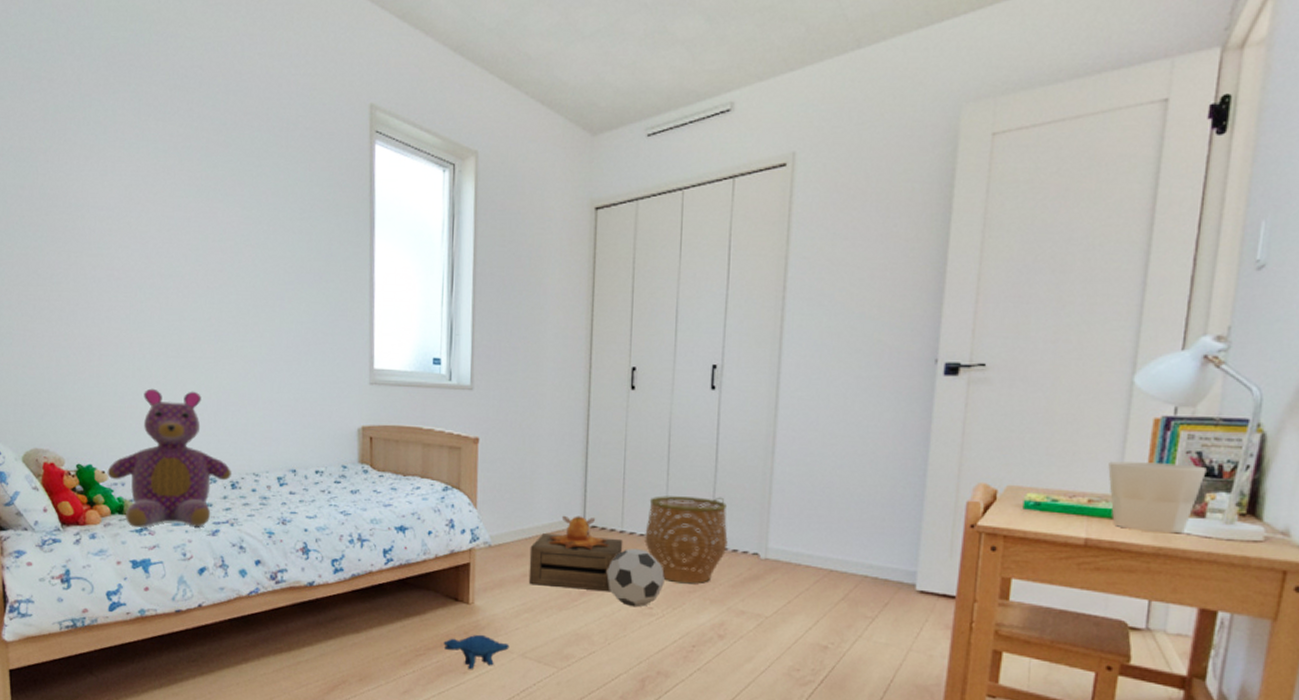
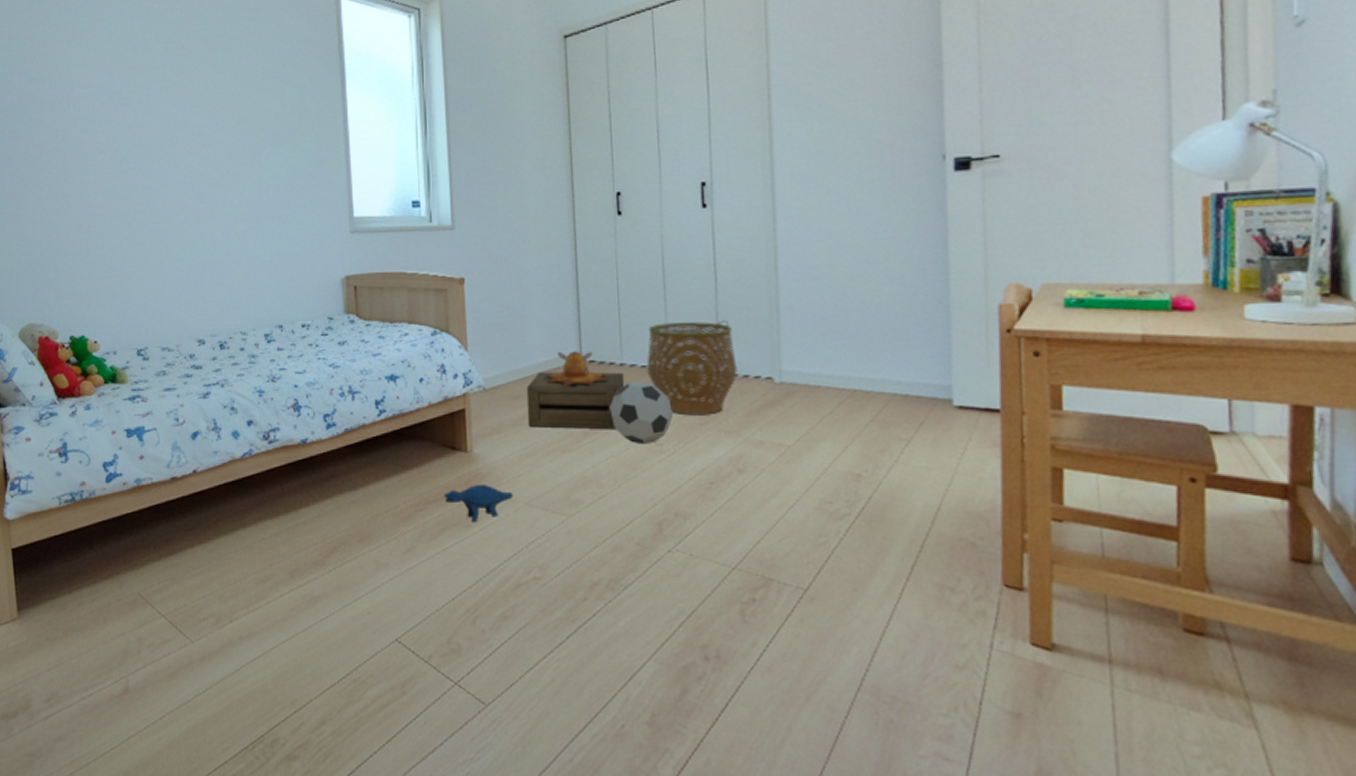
teddy bear: present [107,388,231,528] -> none [99,254,219,396]
cup: present [1108,461,1207,534] -> none [1156,244,1274,323]

